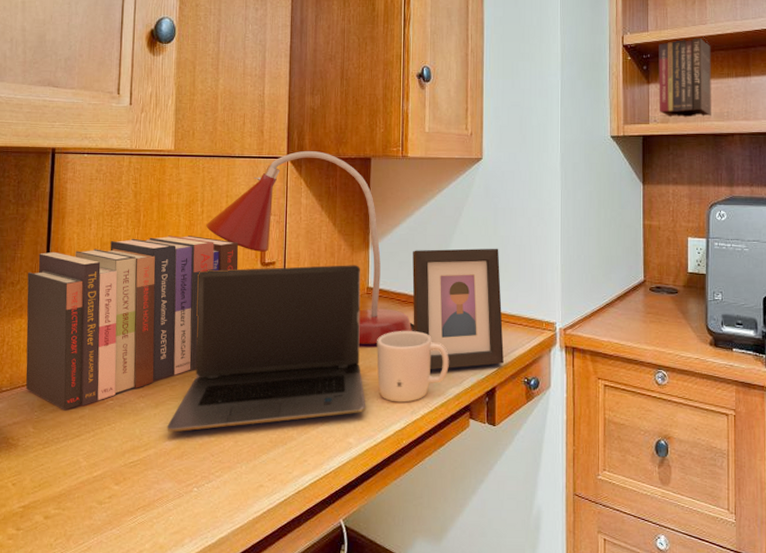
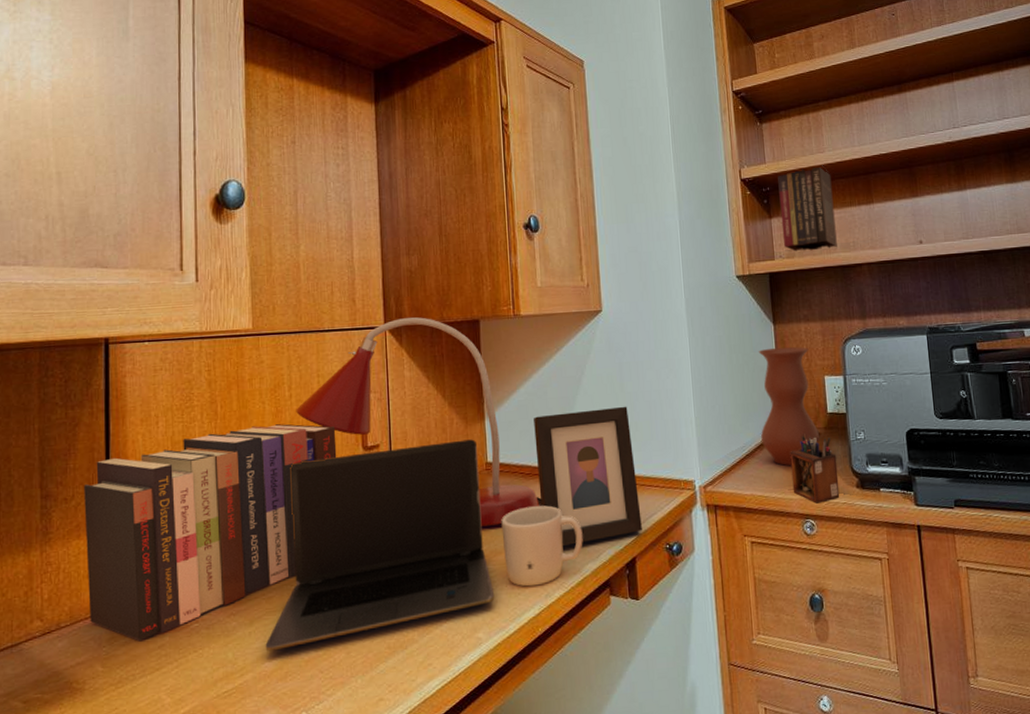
vase: none [622,206,679,319] -> present [758,347,820,466]
desk organizer: none [648,290,693,357] -> present [790,434,840,505]

